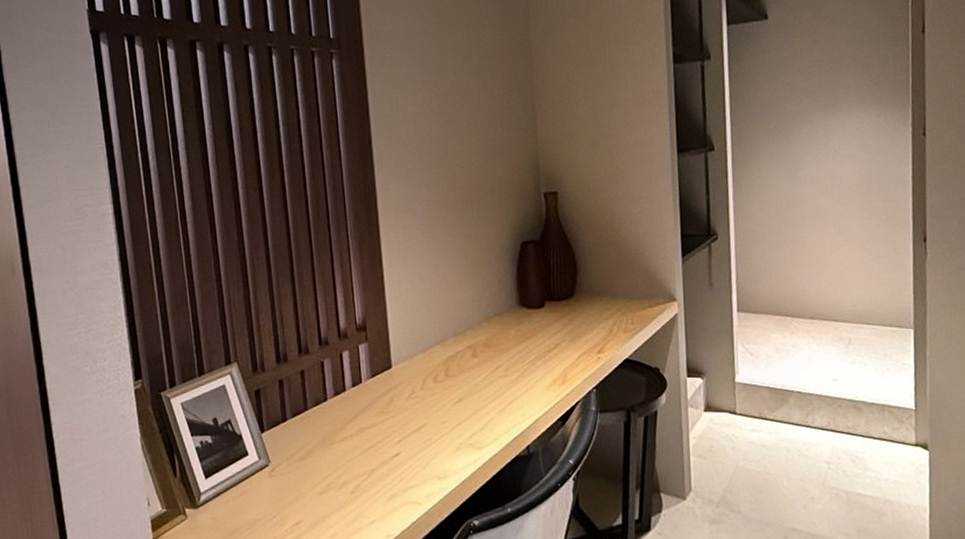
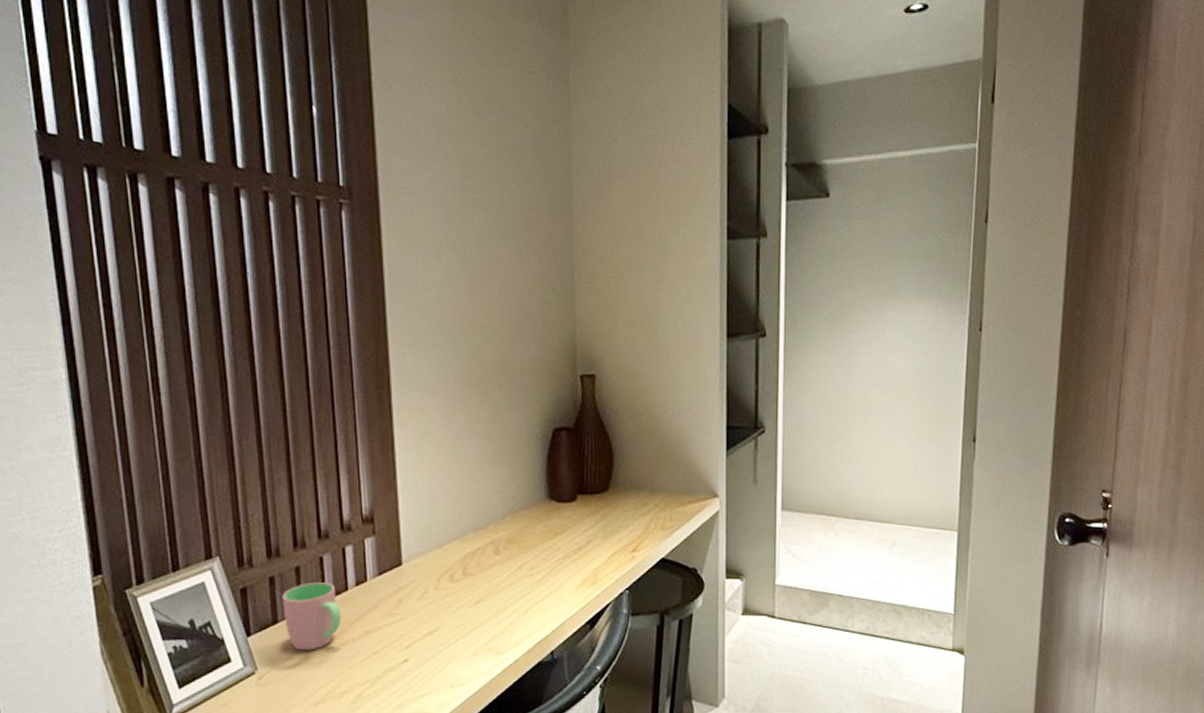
cup: none [290,384,341,446] -> present [282,582,342,651]

